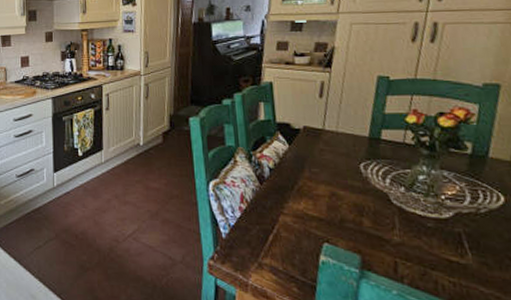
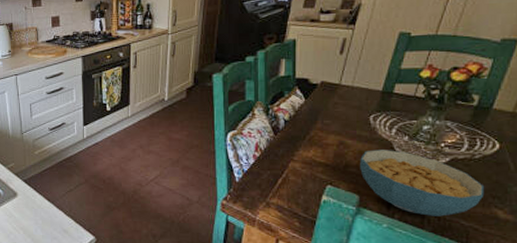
cereal bowl: none [356,202,499,282] -> present [360,150,485,217]

